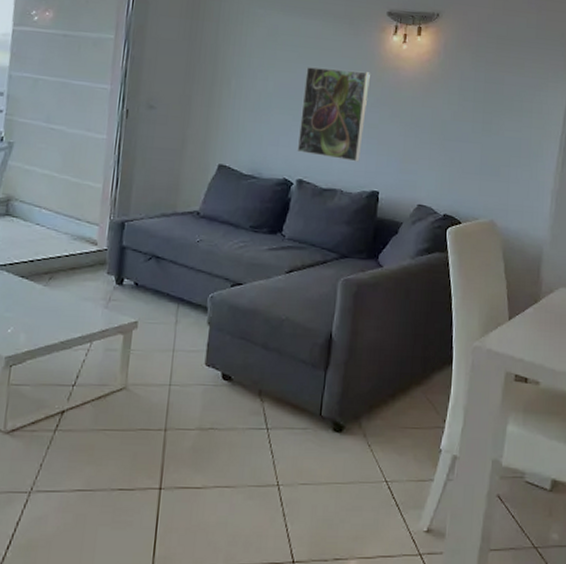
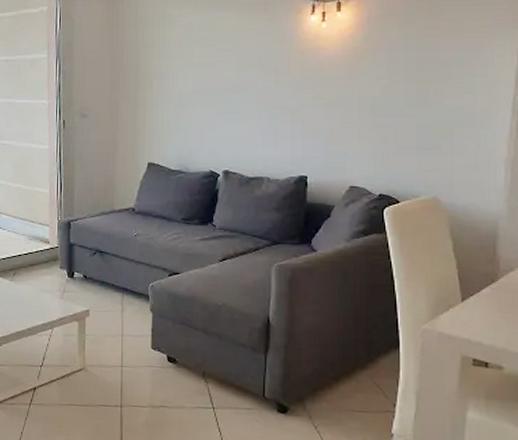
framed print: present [297,67,370,162] -> none [221,56,289,148]

